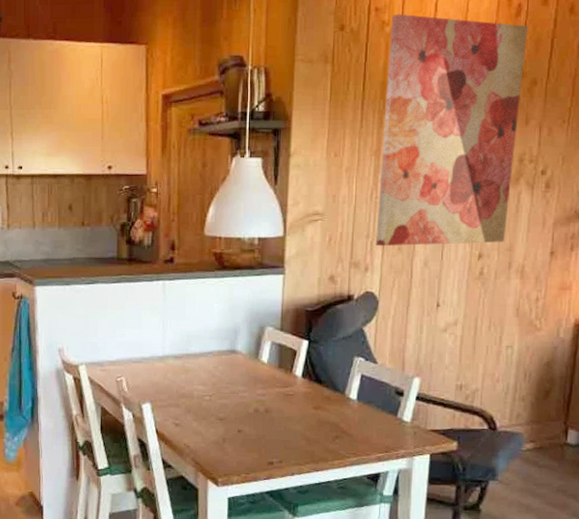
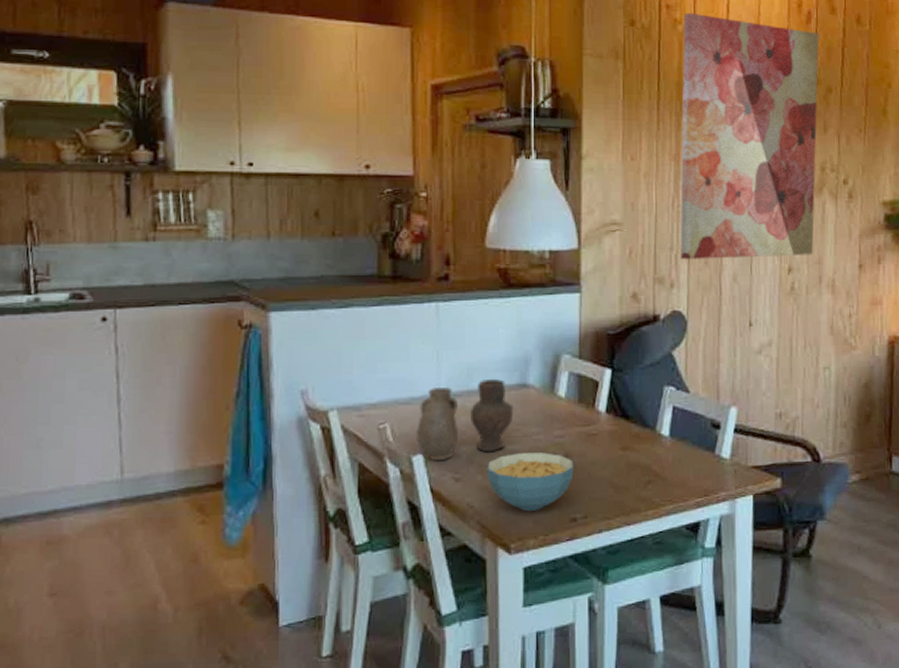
vase: none [145,345,224,409] -> present [415,379,514,461]
cereal bowl: none [200,406,273,453] -> present [487,452,574,511]

